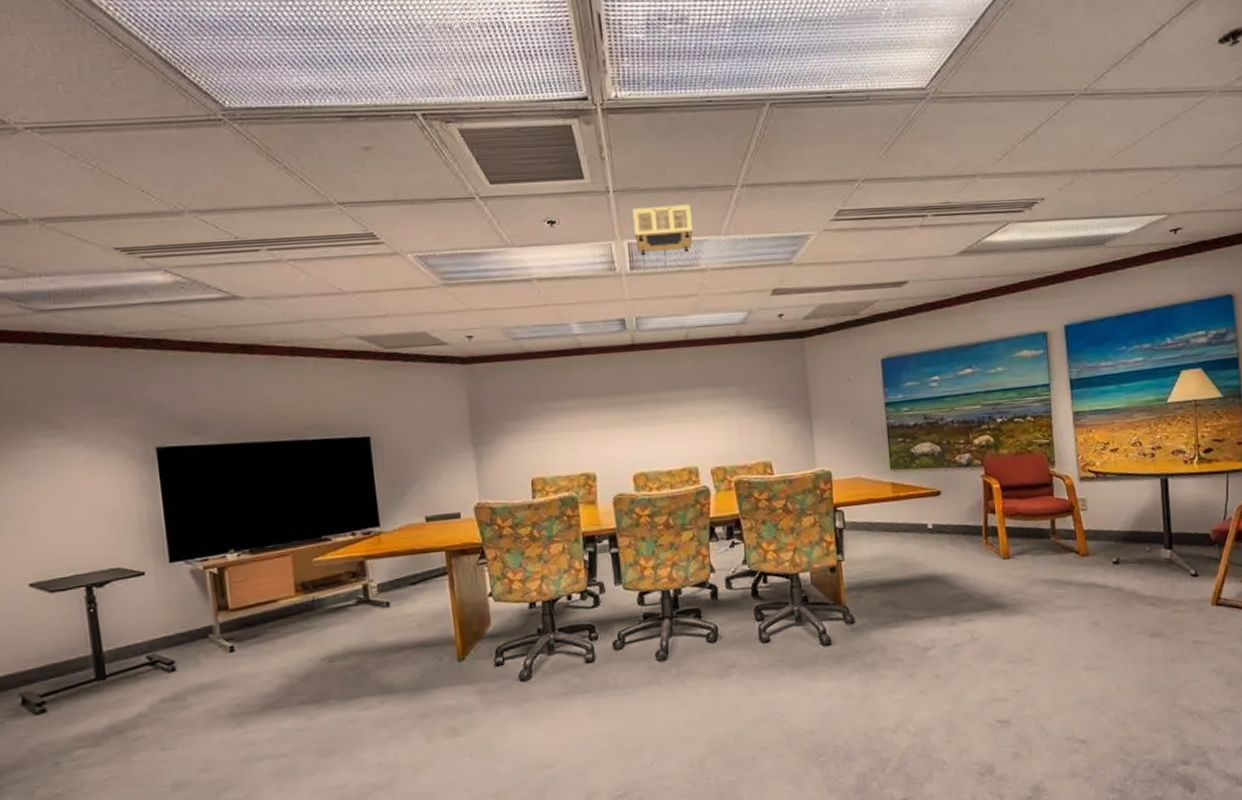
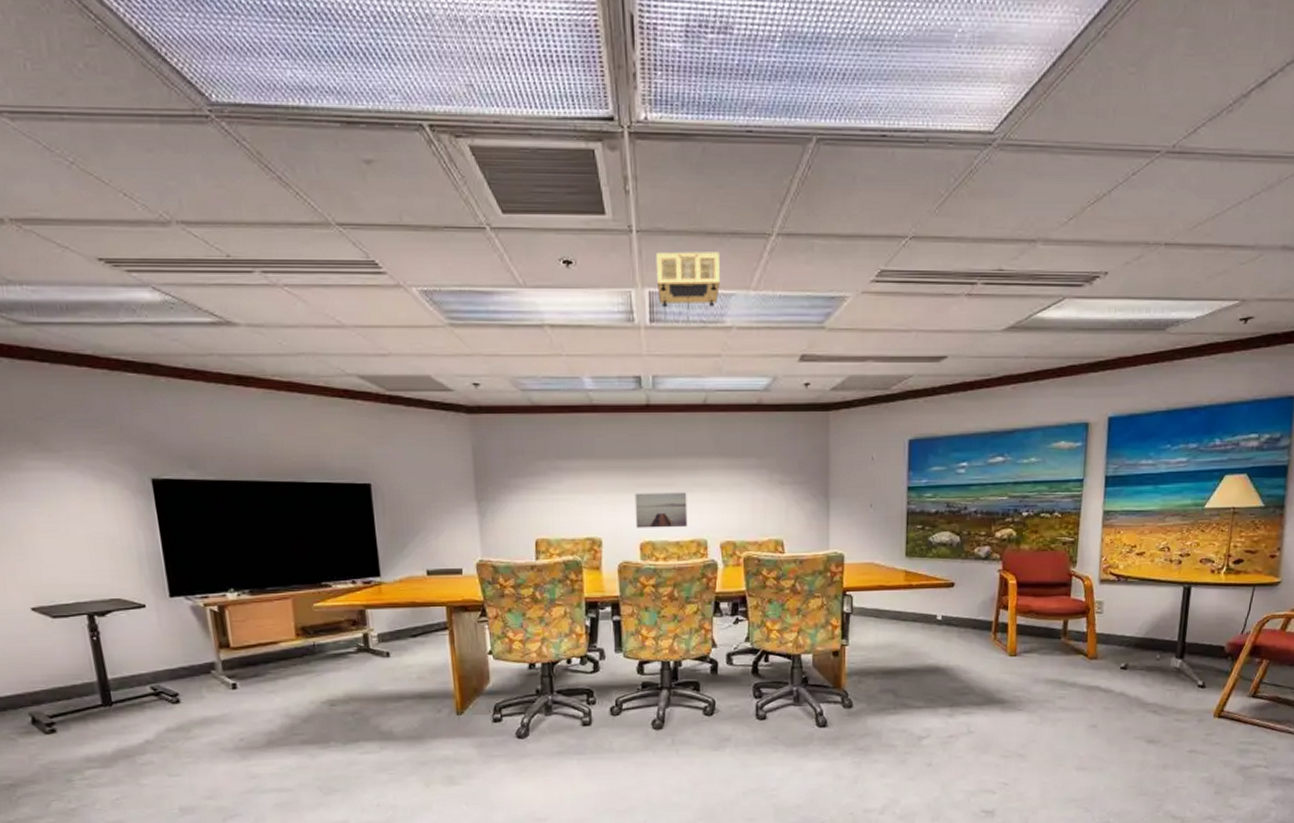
wall art: none [625,423,678,461] -> present [635,492,688,528]

